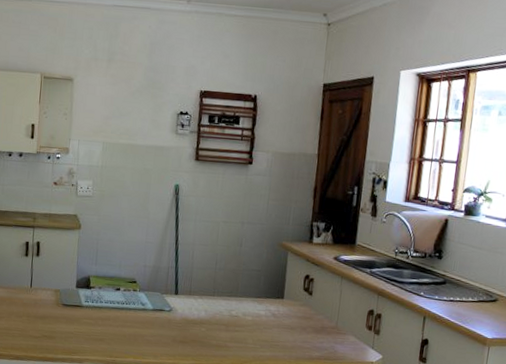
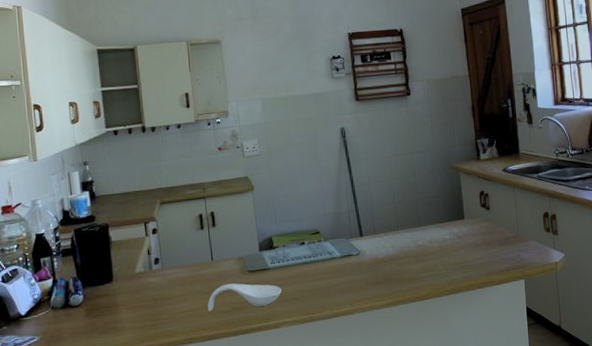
spoon rest: none [20,312,91,340] -> present [208,283,282,312]

